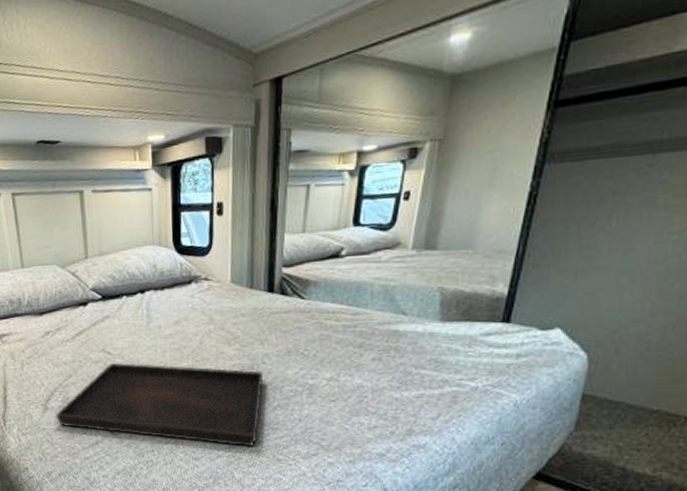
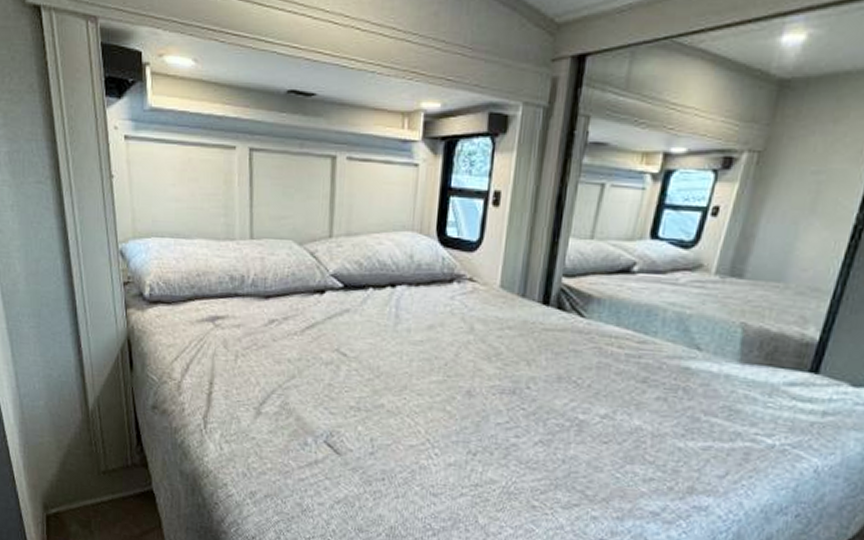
serving tray: present [55,362,264,447] -> none [269,366,527,488]

